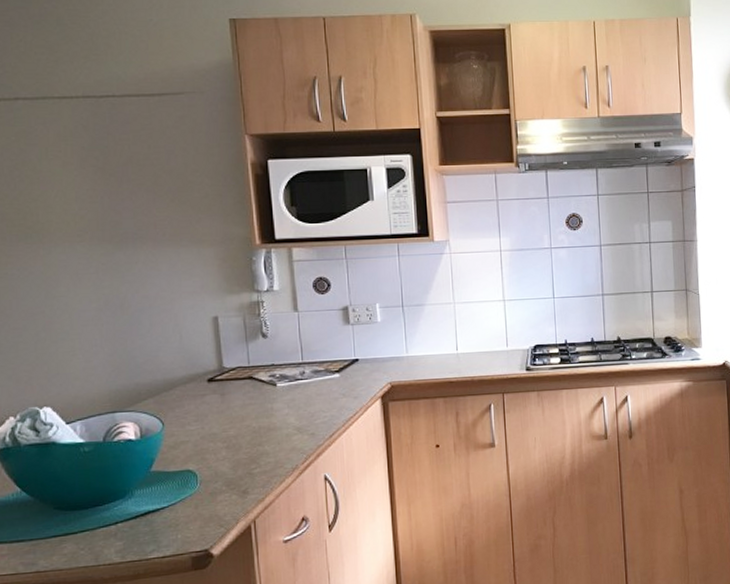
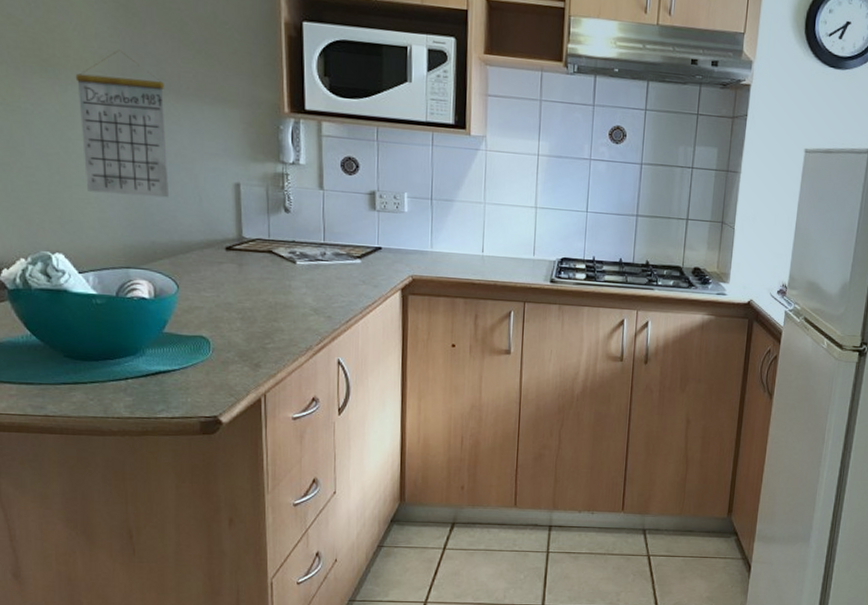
calendar: none [58,208,150,344] -> present [75,50,168,198]

